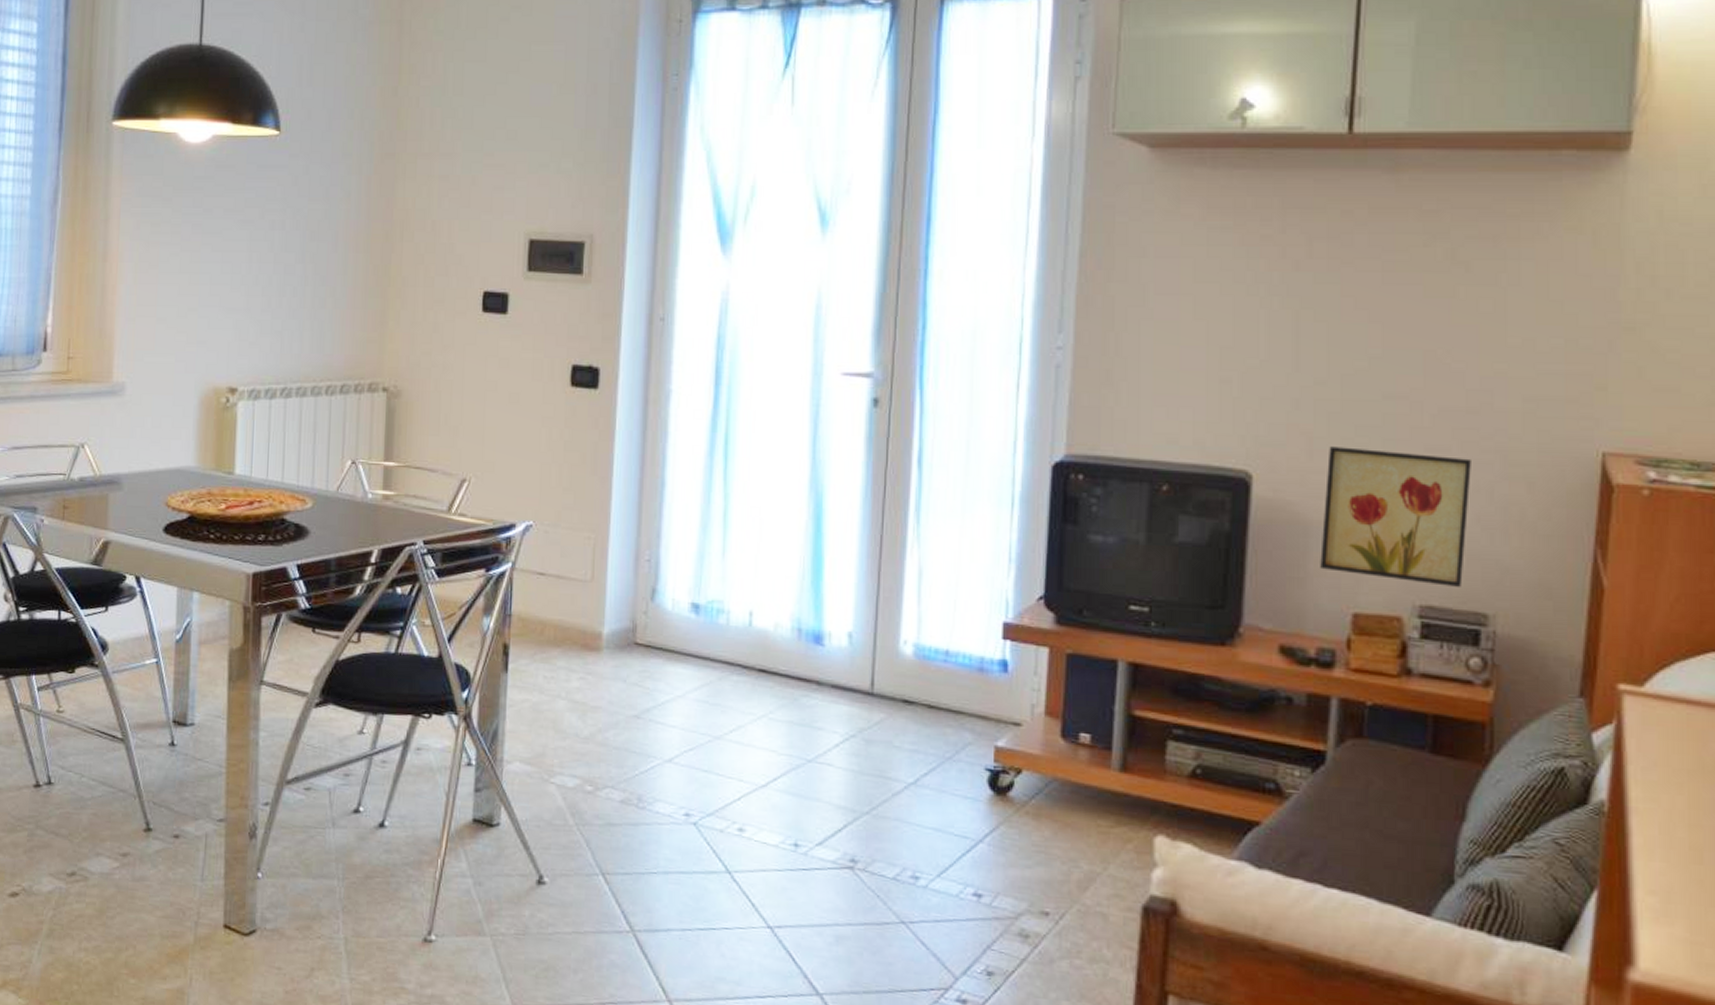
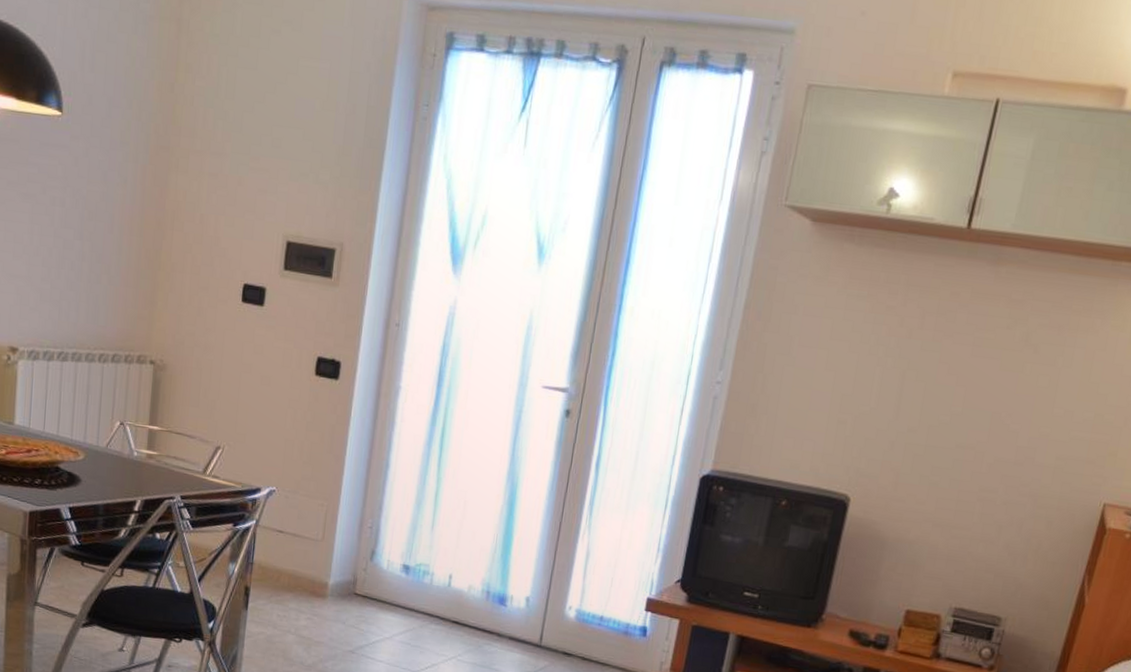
wall art: present [1320,446,1471,587] -> none [889,481,1011,596]

